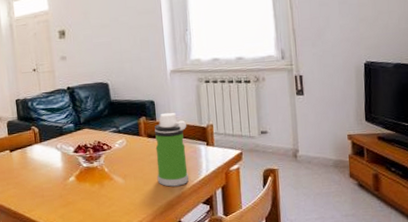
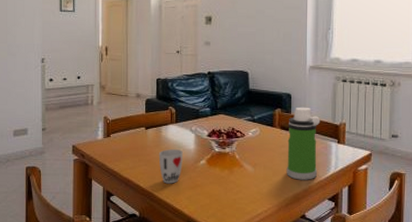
cup: none [26,169,52,205] -> present [158,149,183,184]

